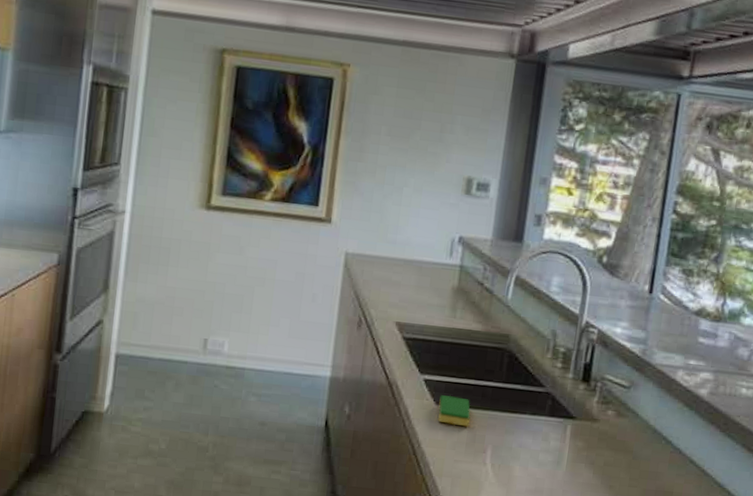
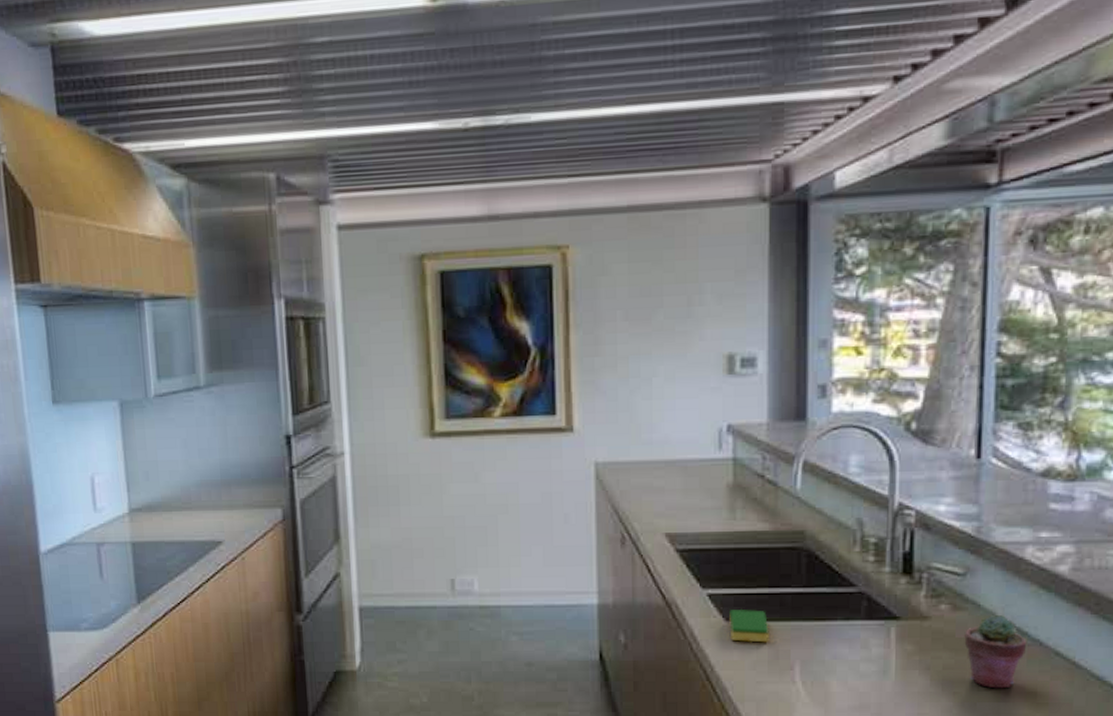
potted succulent: none [622,424,671,487] -> present [964,615,1028,689]

